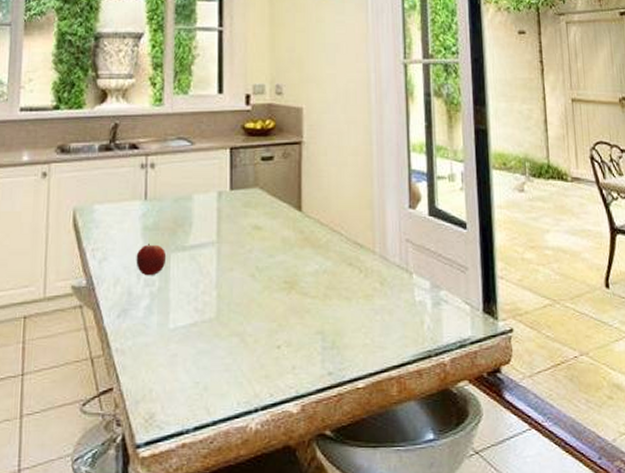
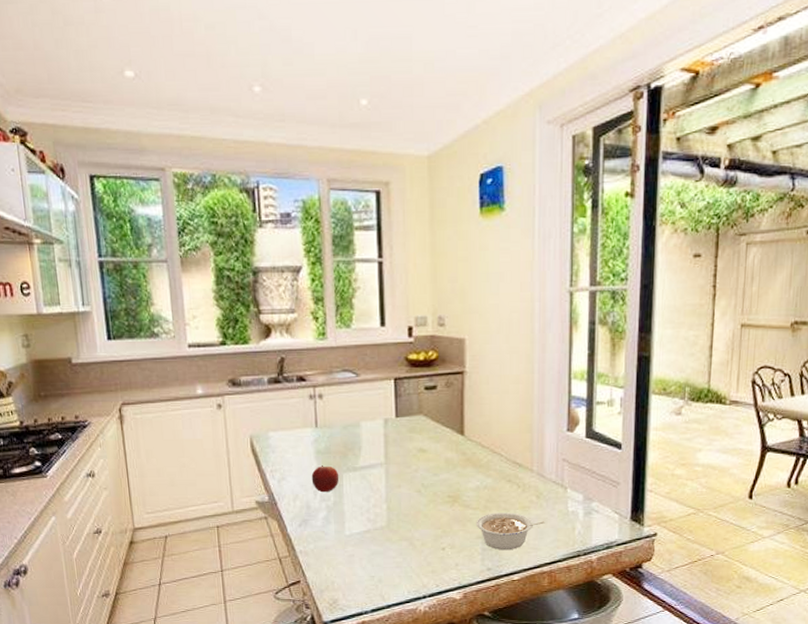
legume: none [315,302,391,348] -> present [476,512,545,549]

